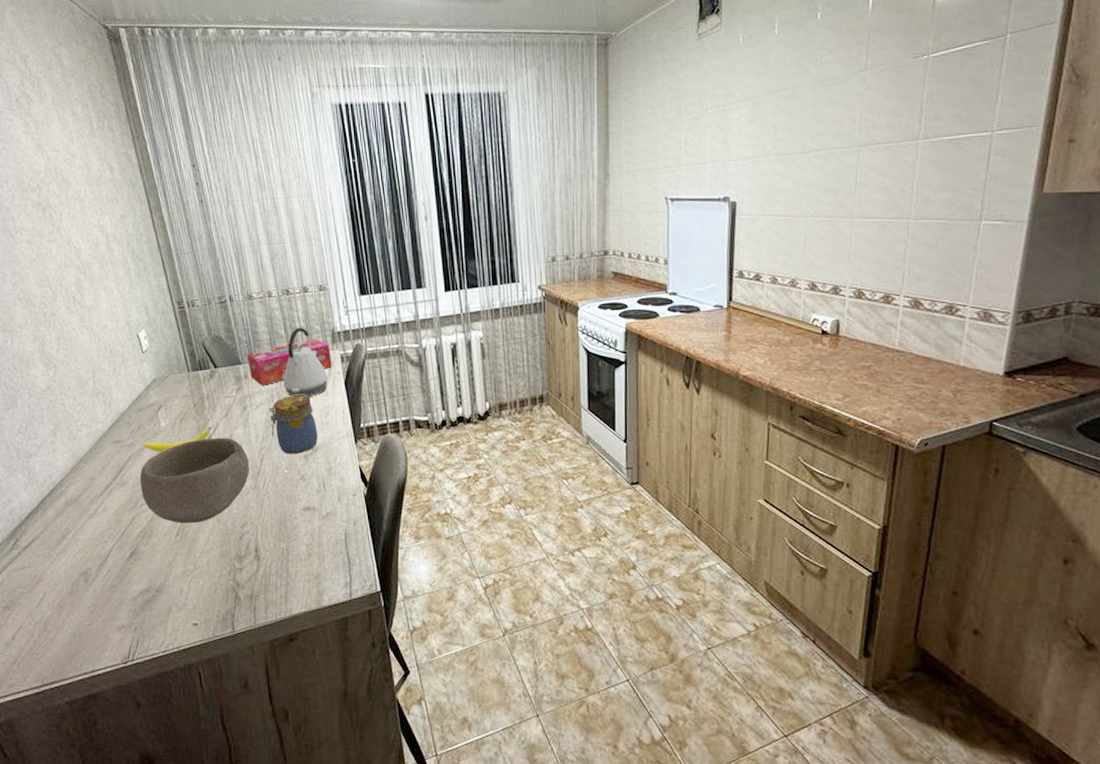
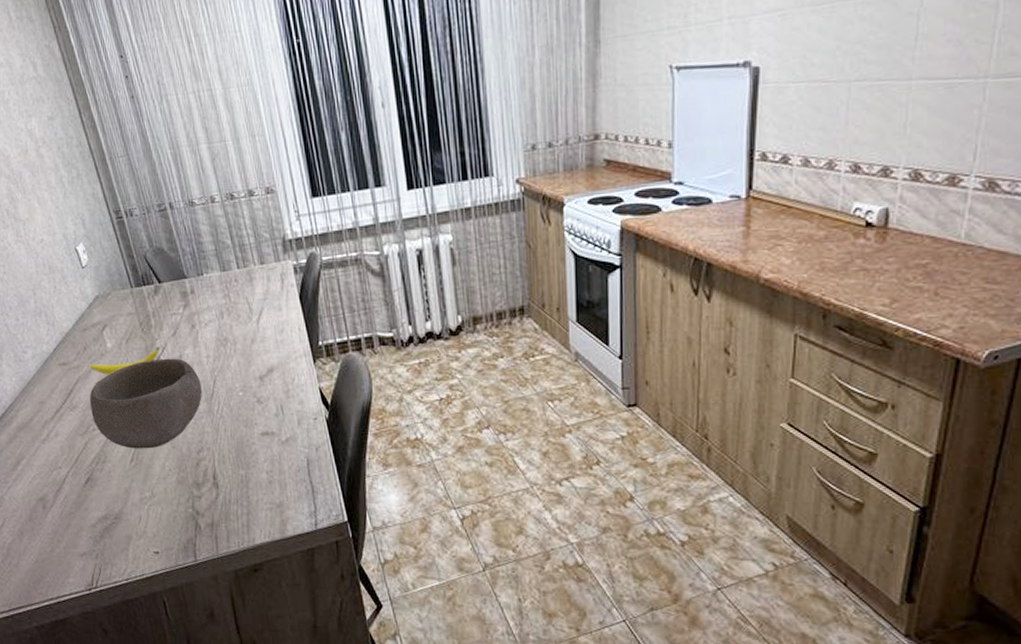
tissue box: present [246,338,332,386] -> none [191,247,285,301]
jar: present [268,394,318,455] -> none [218,310,273,376]
kettle: present [283,327,329,397] -> none [232,235,281,313]

